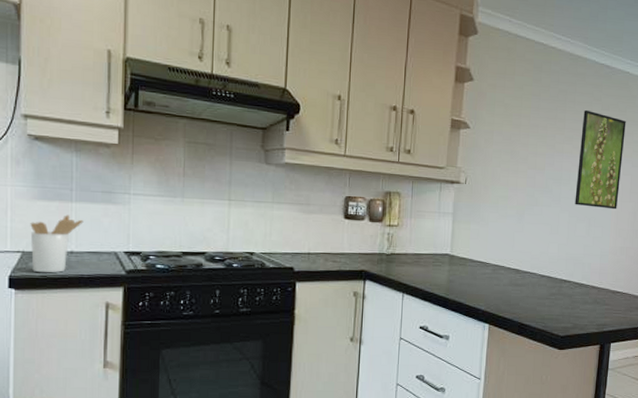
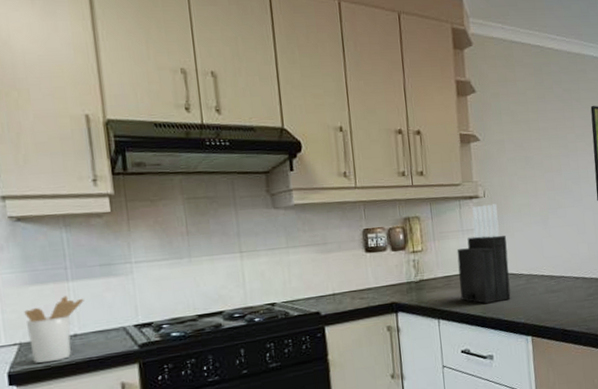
knife block: none [427,191,480,286] -> present [456,204,511,303]

